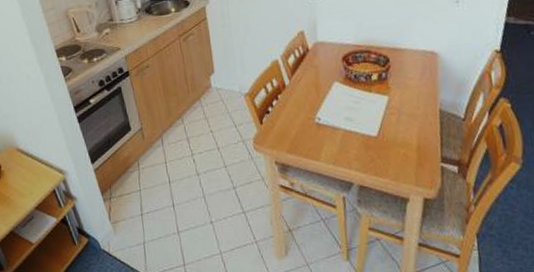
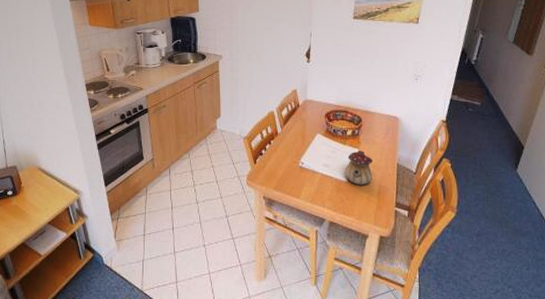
teapot: none [372,97,409,140] -> present [345,150,373,186]

